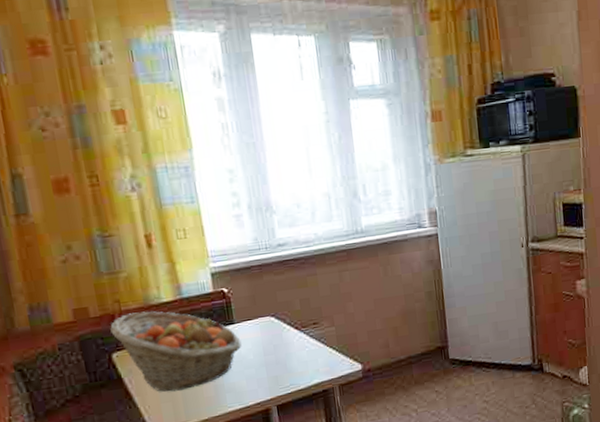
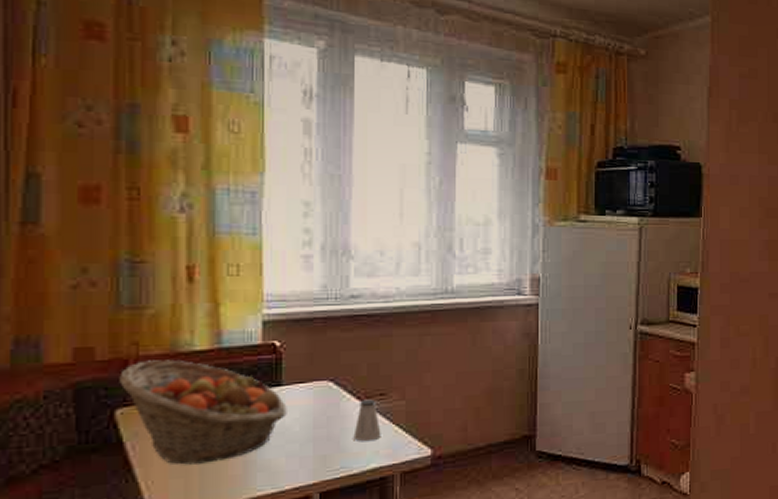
saltshaker: none [296,328,319,363] -> present [353,399,381,442]

